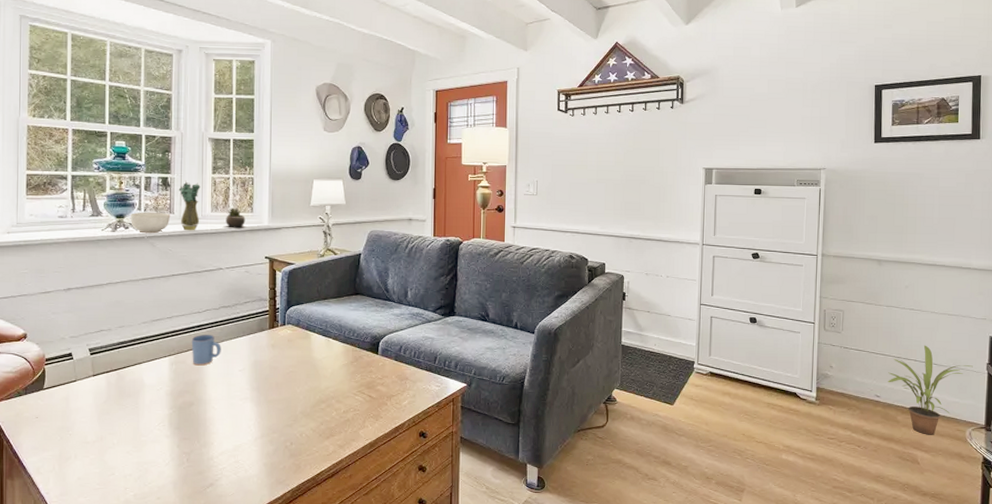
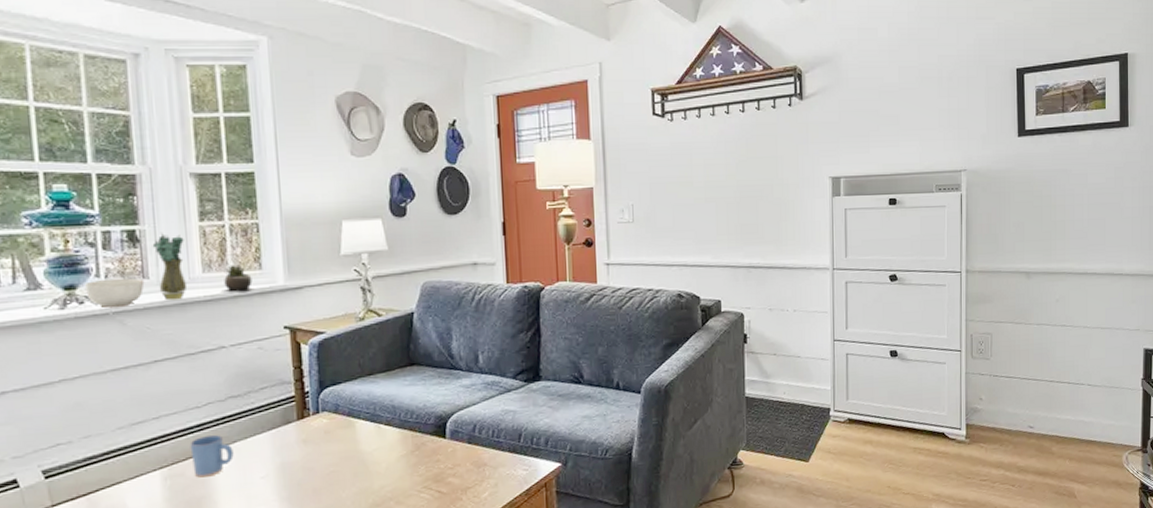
potted plant: present [888,345,973,435] -> none [1041,364,1128,465]

